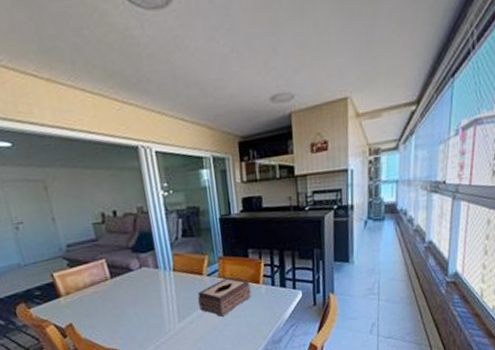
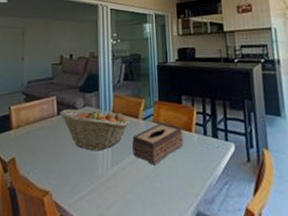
fruit basket: none [112,267,194,310] -> present [59,107,130,151]

